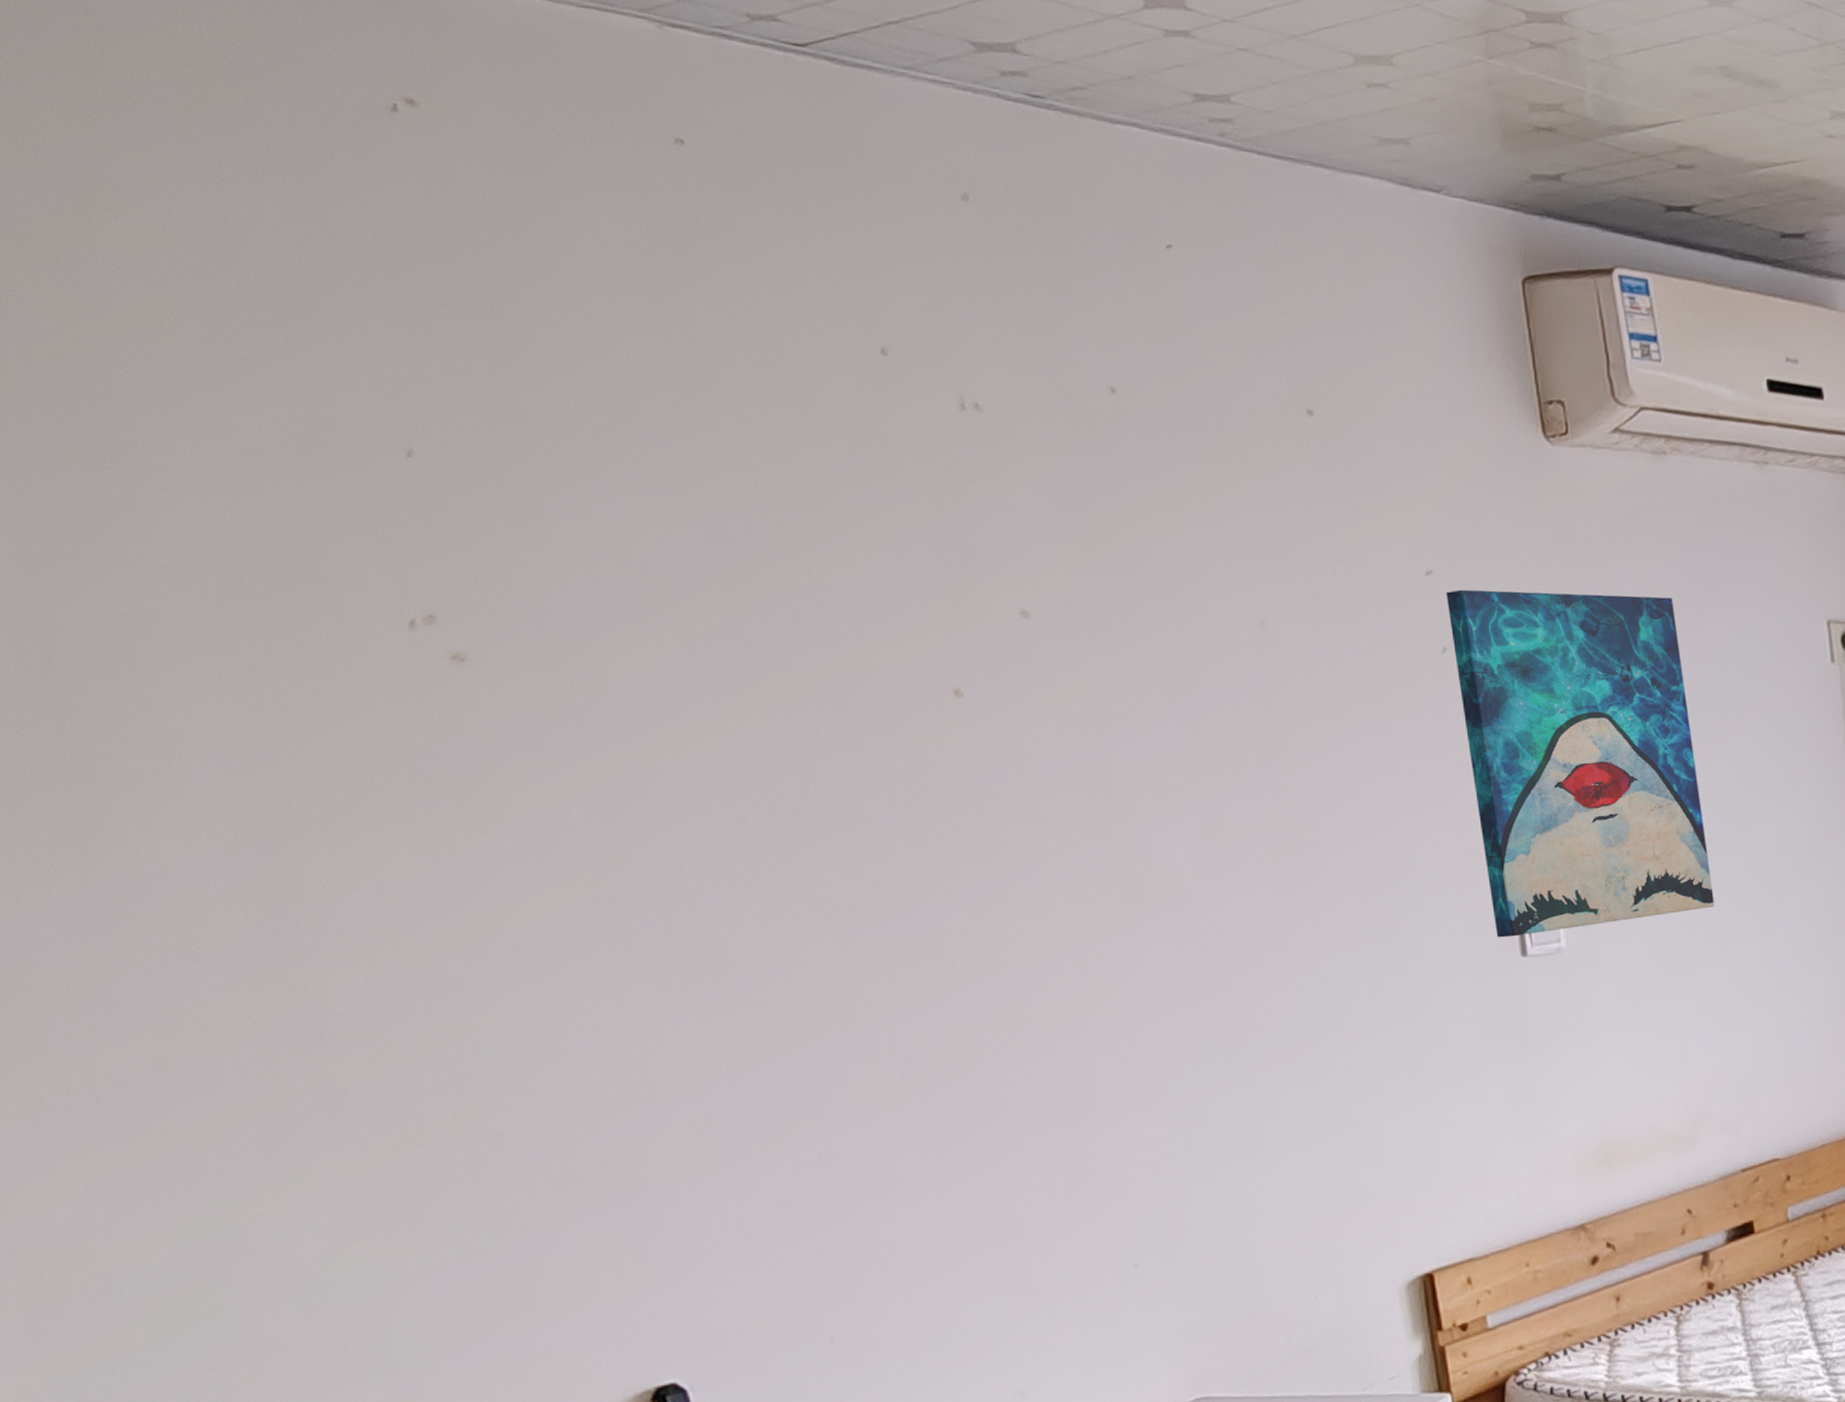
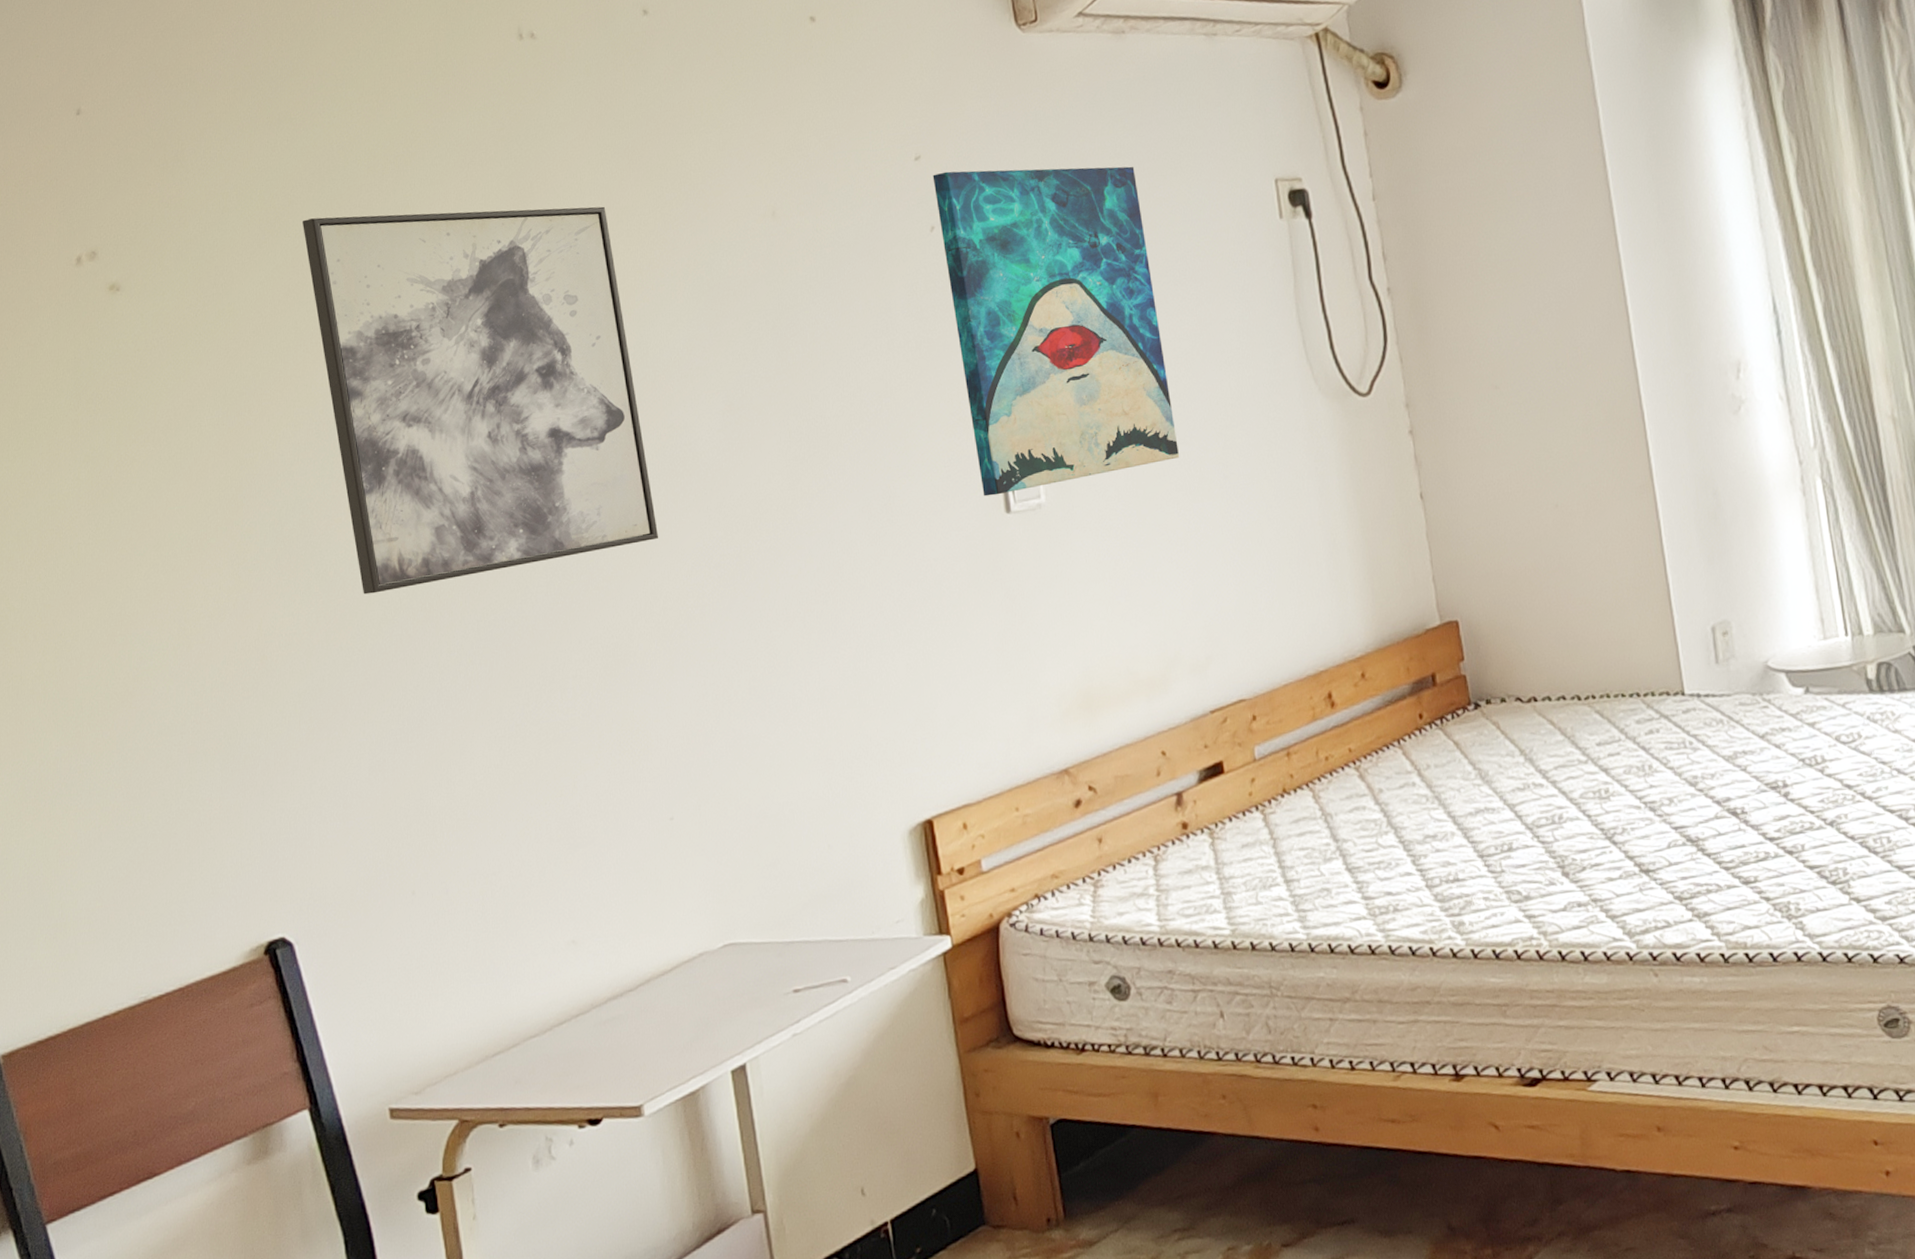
wall art: none [695,593,1123,1014] -> present [303,206,658,595]

